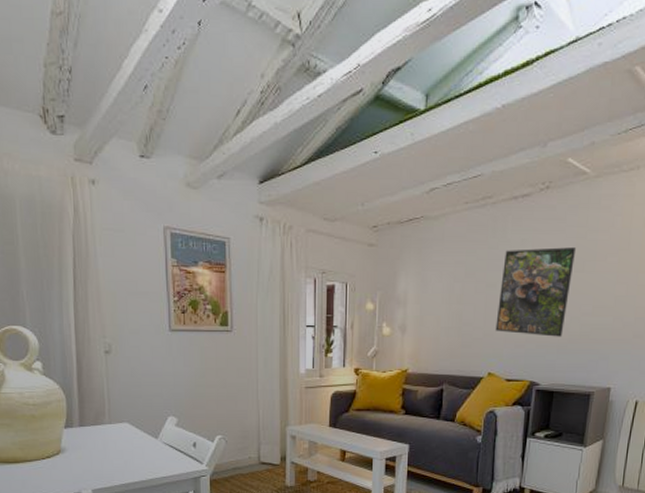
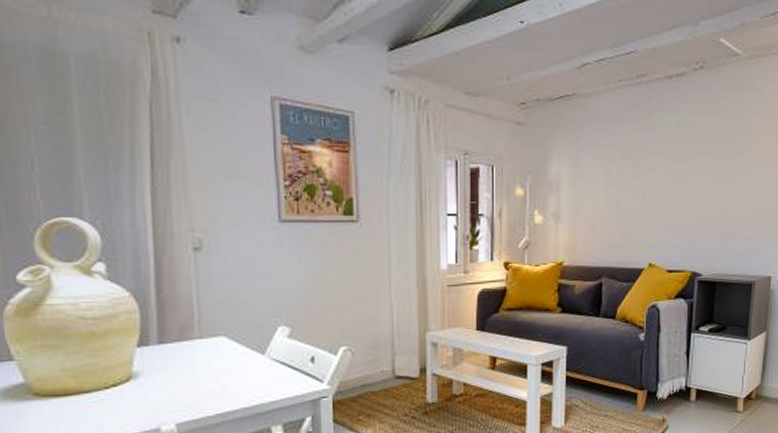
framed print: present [495,247,577,337] -> none [655,130,732,224]

